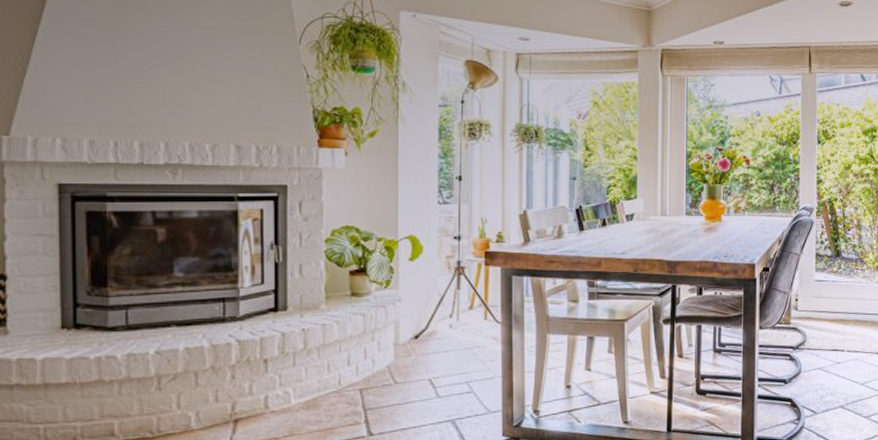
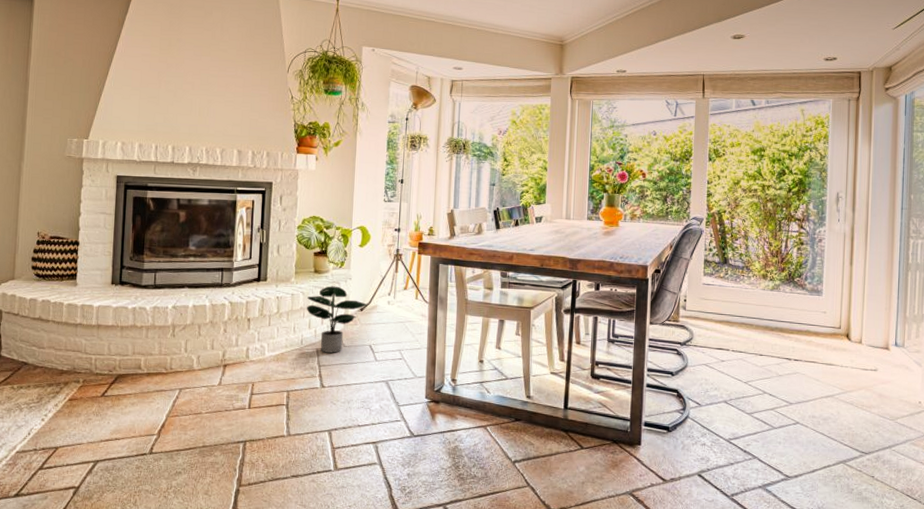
potted plant: none [344,311,424,393] -> present [307,286,368,353]

